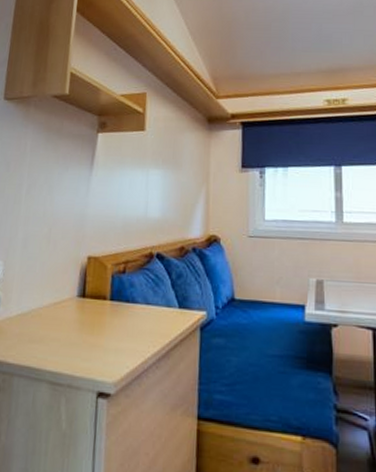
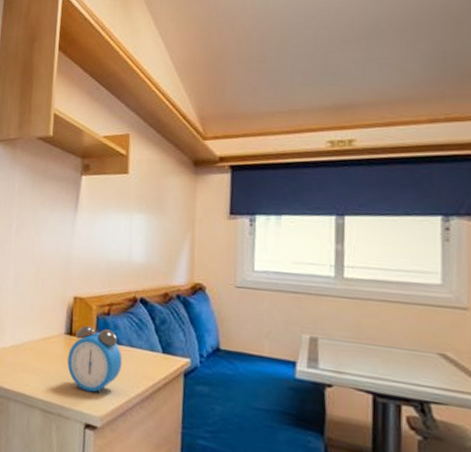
alarm clock: none [79,285,138,358] -> present [67,325,122,394]

